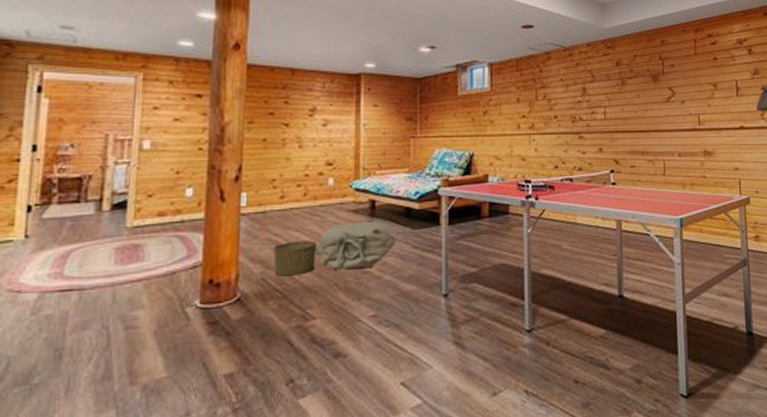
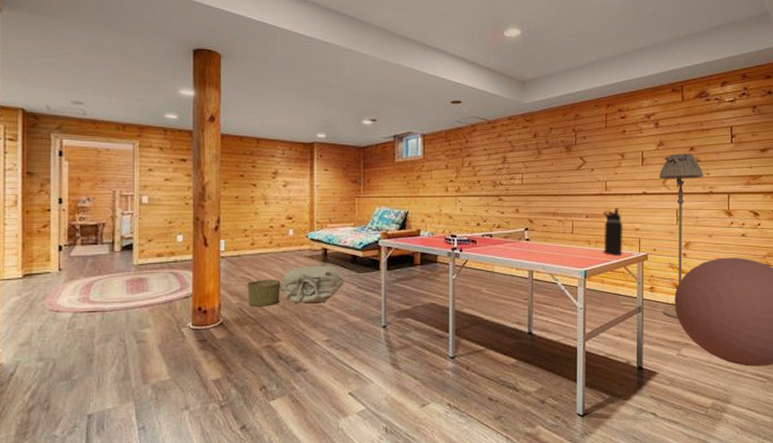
water bottle: none [697,145,722,200] -> present [603,208,624,256]

